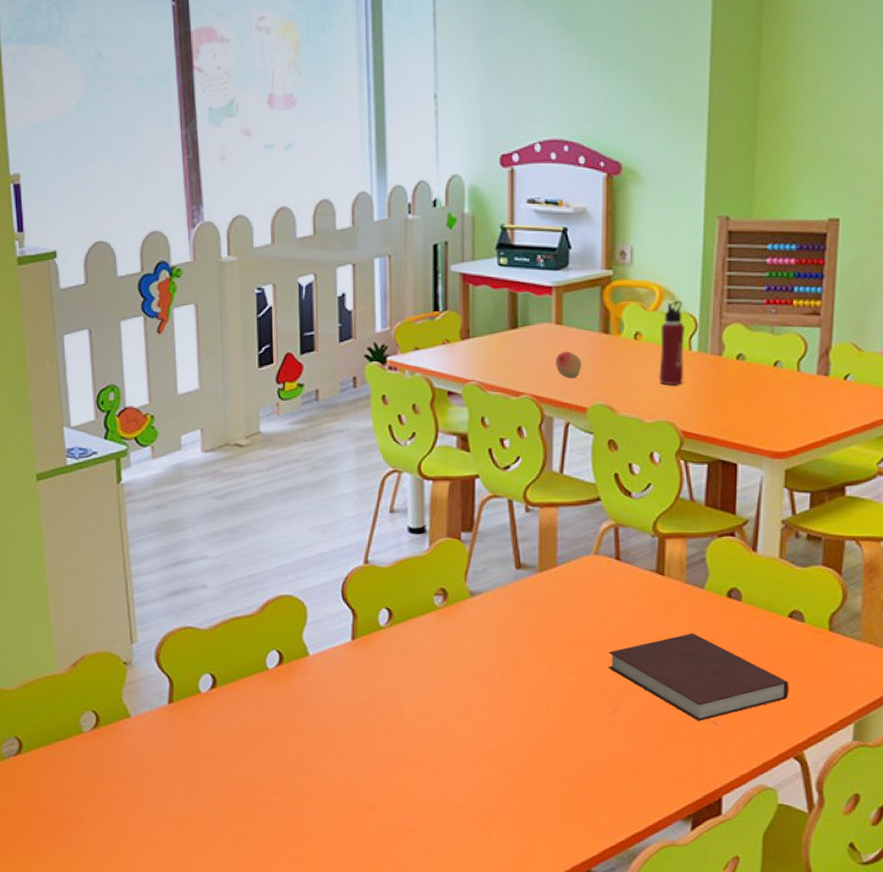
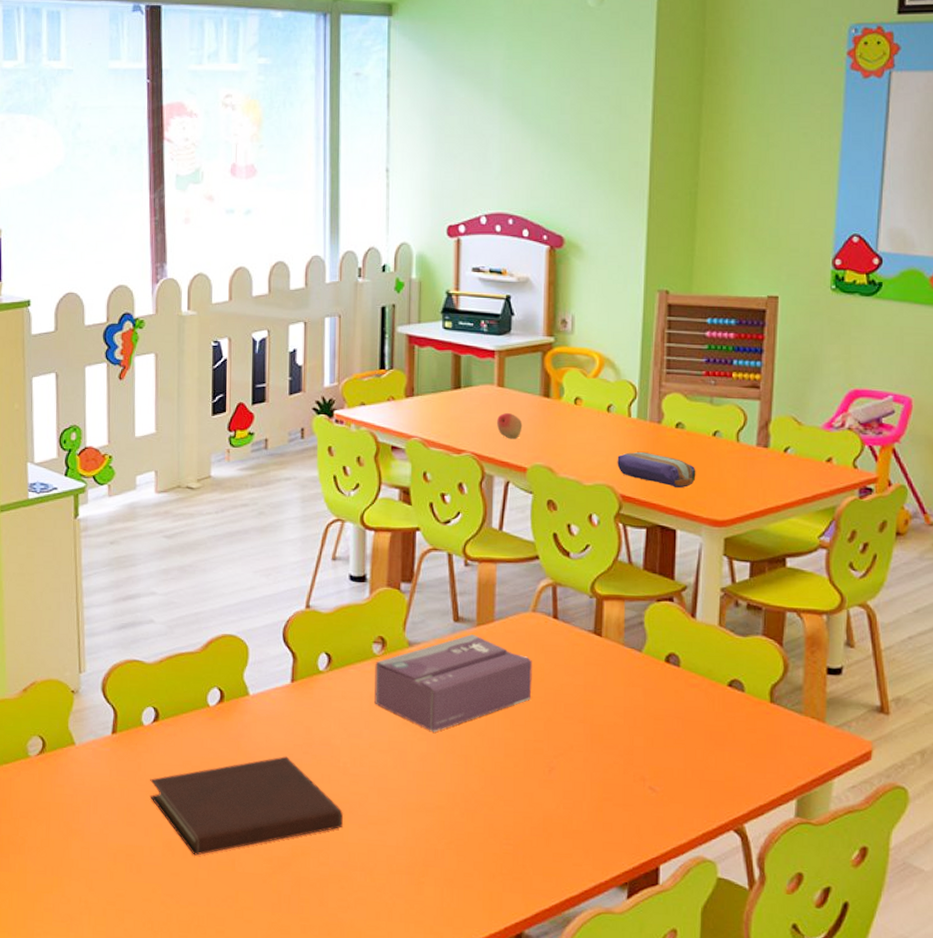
notebook: none [210,715,409,819] -> present [150,756,343,856]
tissue box: none [437,580,595,681] -> present [374,633,532,733]
notebook: present [608,633,789,721] -> none [544,696,729,786]
water bottle: present [659,300,684,385] -> none [599,368,624,449]
pencil case: none [678,385,757,421] -> present [617,451,696,488]

